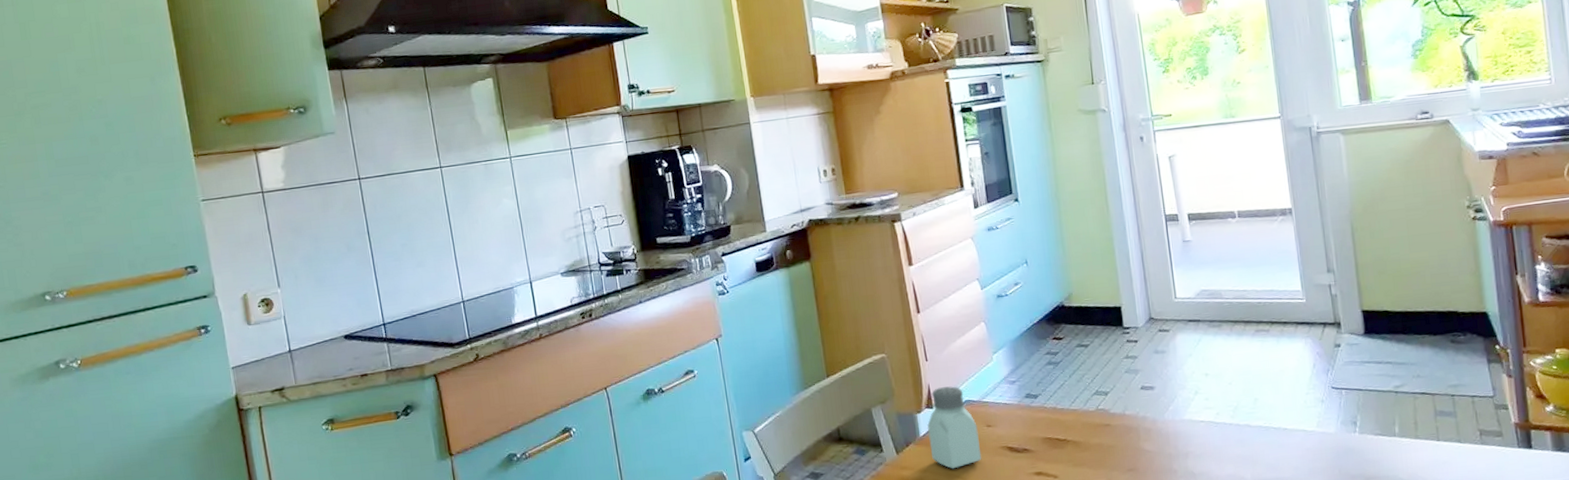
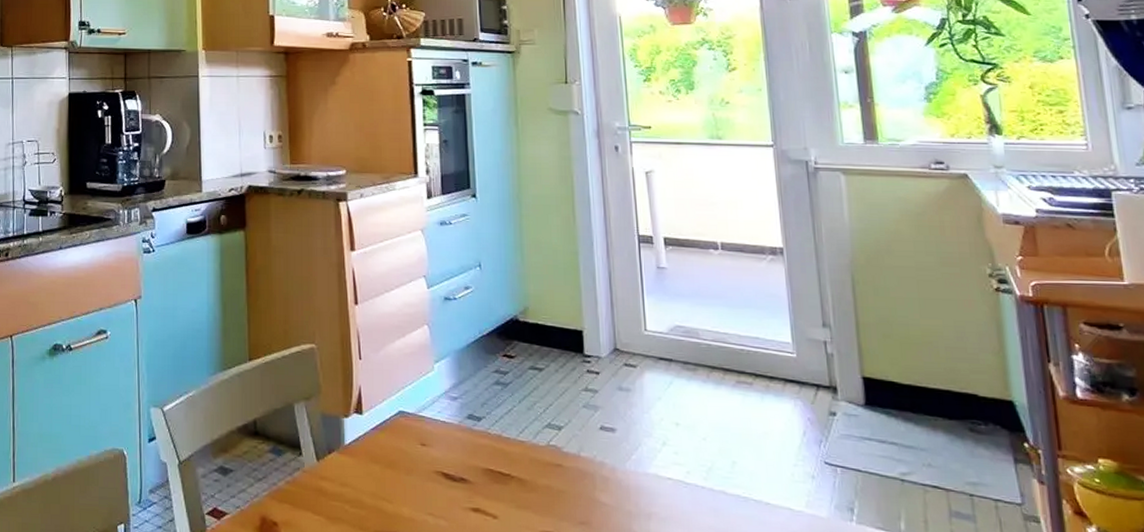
saltshaker: present [927,386,982,469] -> none [353,391,412,489]

